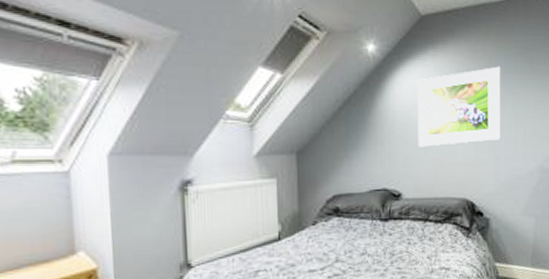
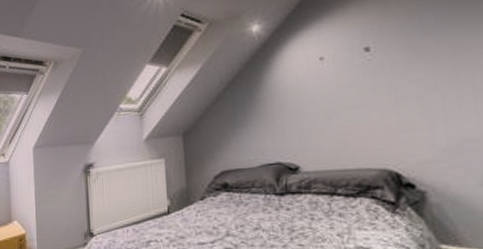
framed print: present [417,66,501,147] -> none [312,16,435,117]

